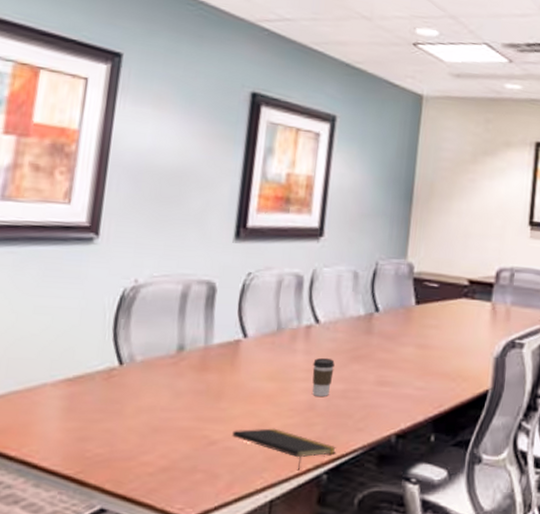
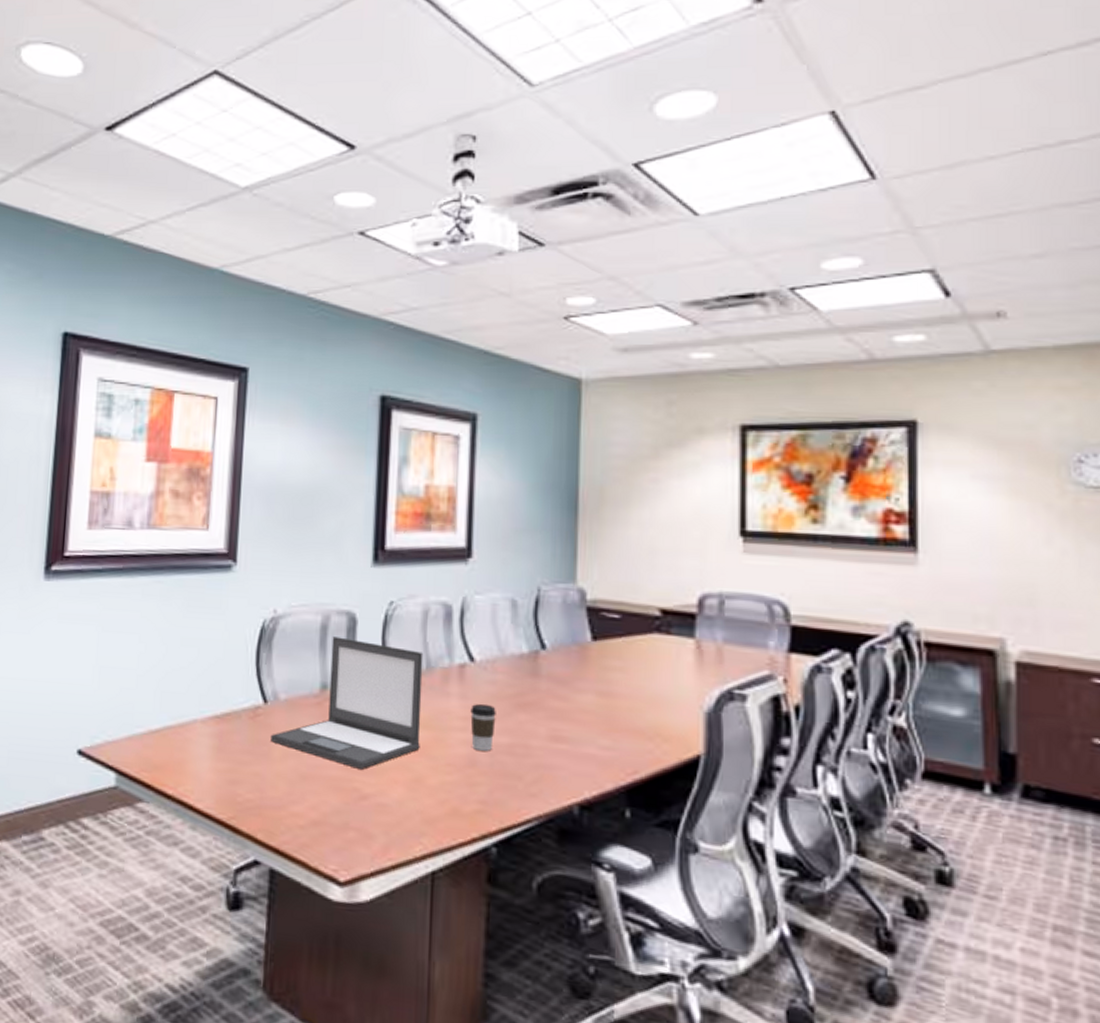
laptop: none [123,303,275,419] -> present [270,636,424,770]
notepad: present [232,428,336,471] -> none [384,784,505,840]

